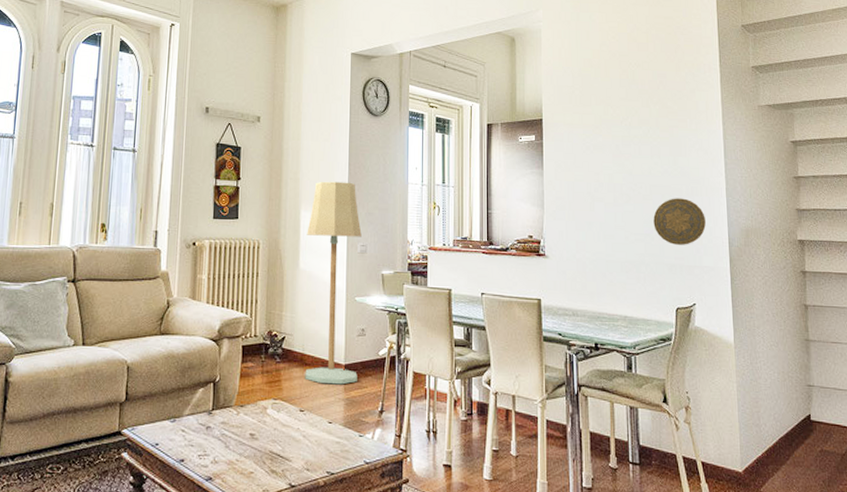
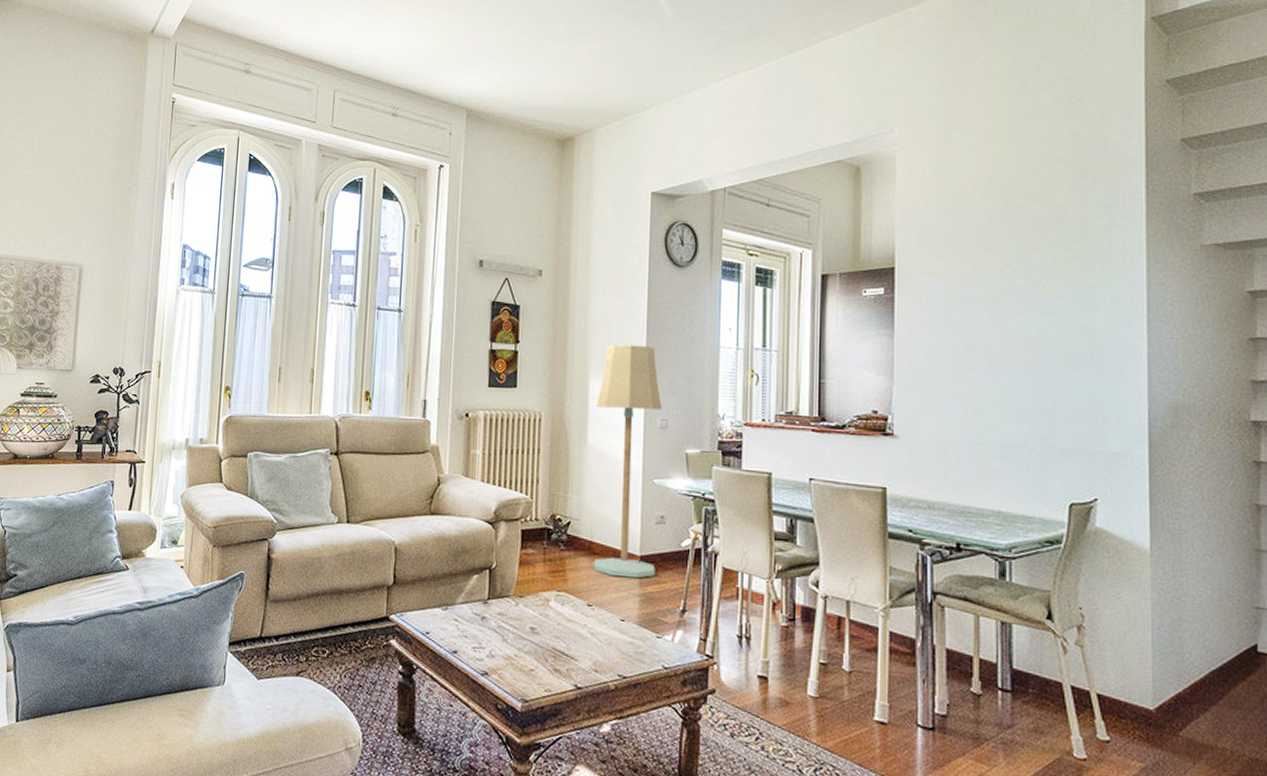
decorative plate: present [653,198,706,245] -> none [1042,365,1116,425]

